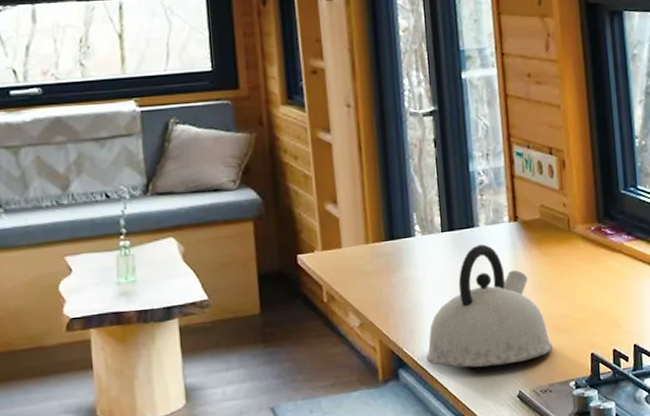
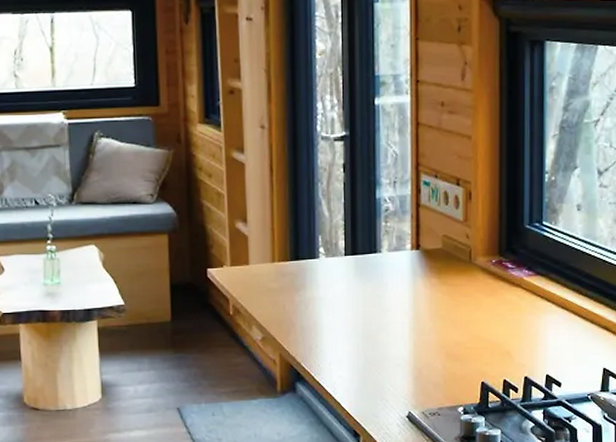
kettle: present [426,244,553,368] -> none [323,270,444,387]

